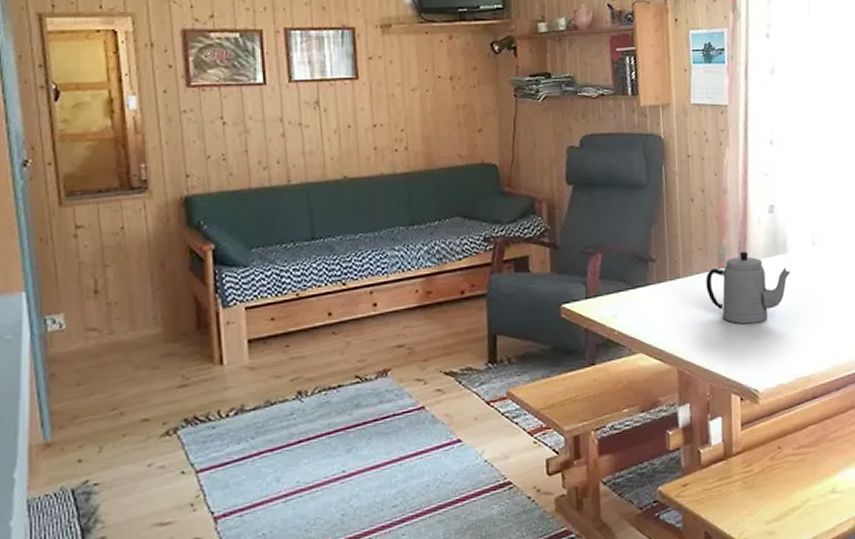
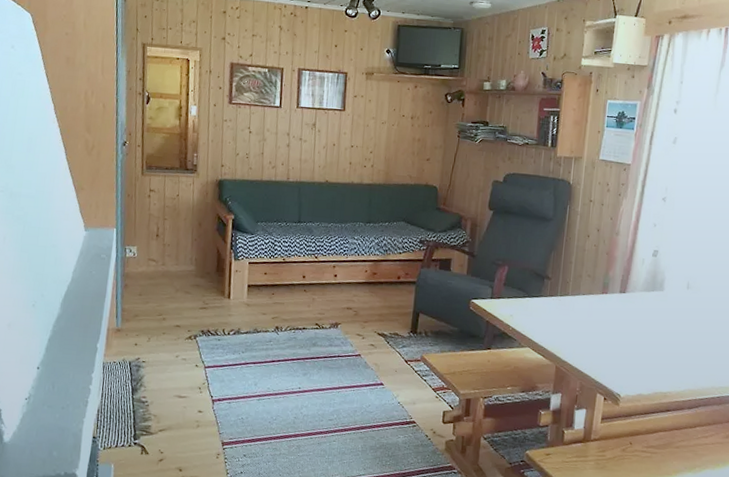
teapot: present [705,251,791,325] -> none [589,283,664,343]

